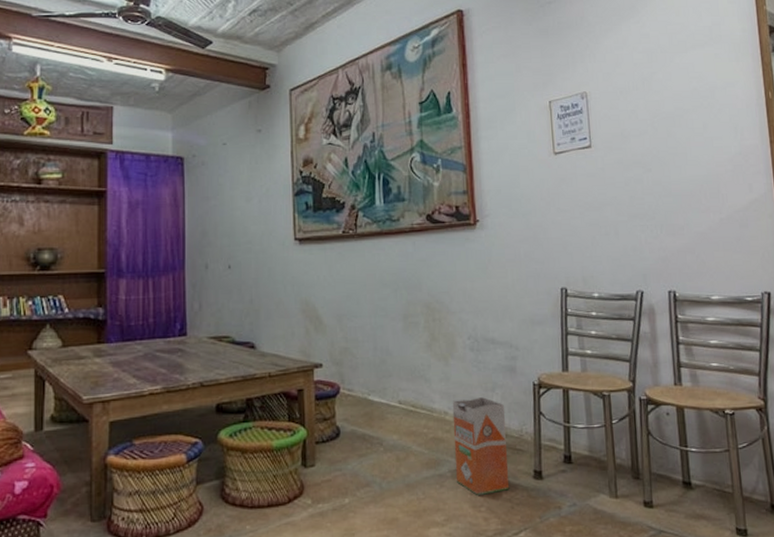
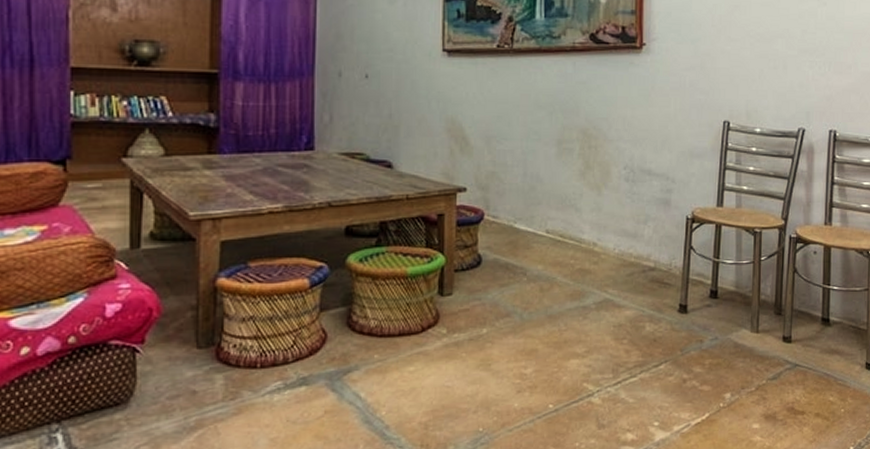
waste bin: present [452,397,510,496] -> none [600,230,655,329]

